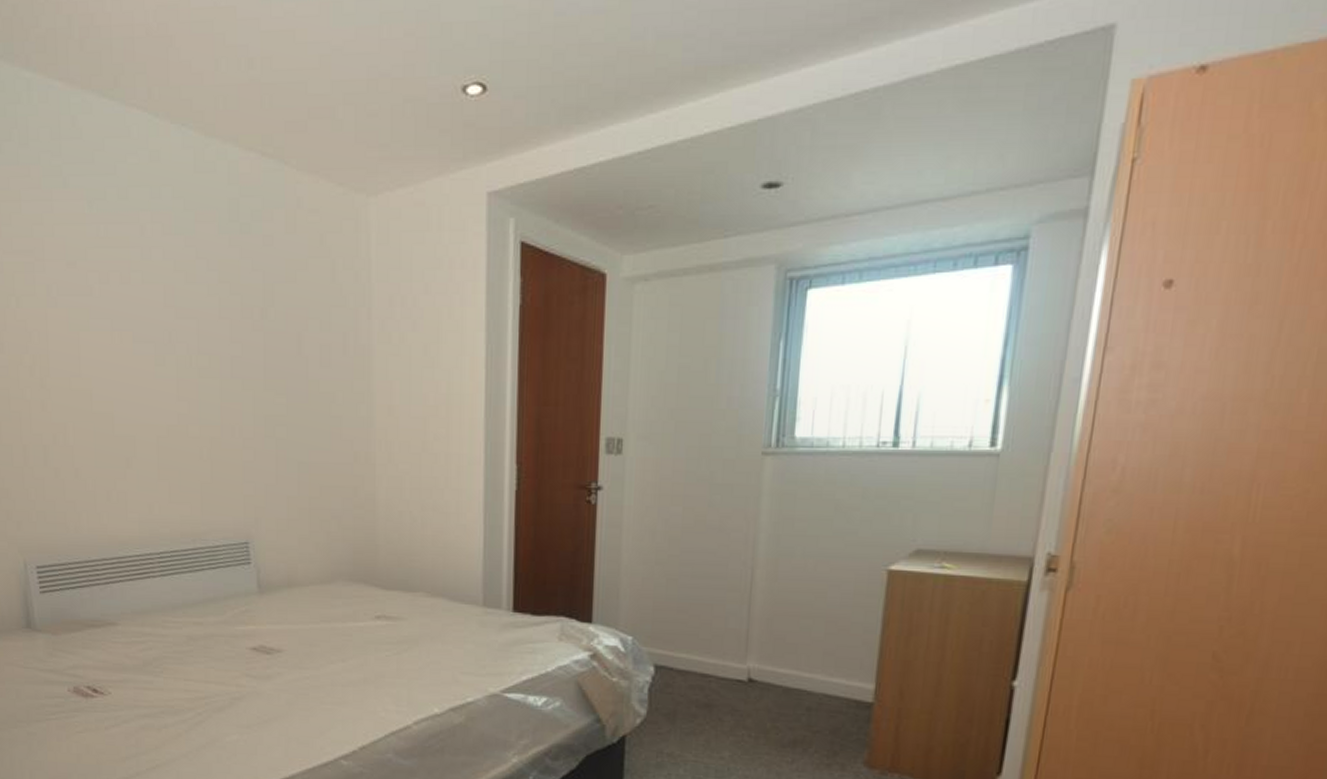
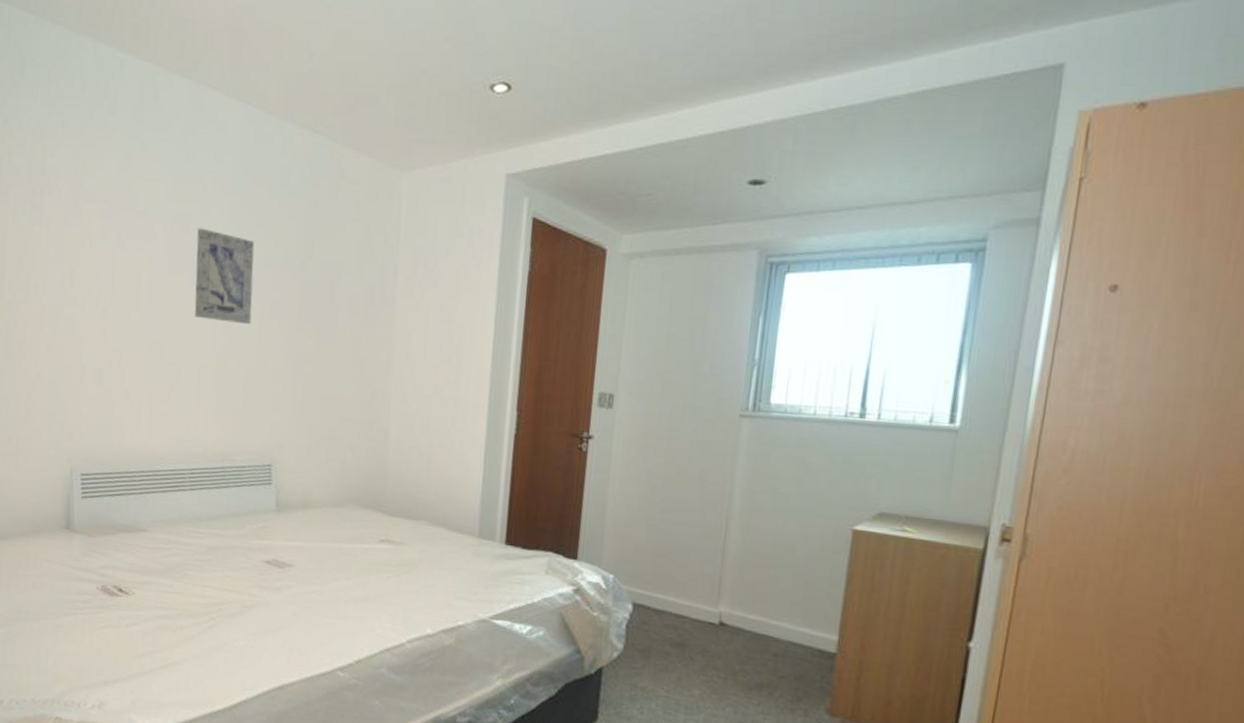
wall art: none [139,277,210,386] -> present [194,228,255,325]

